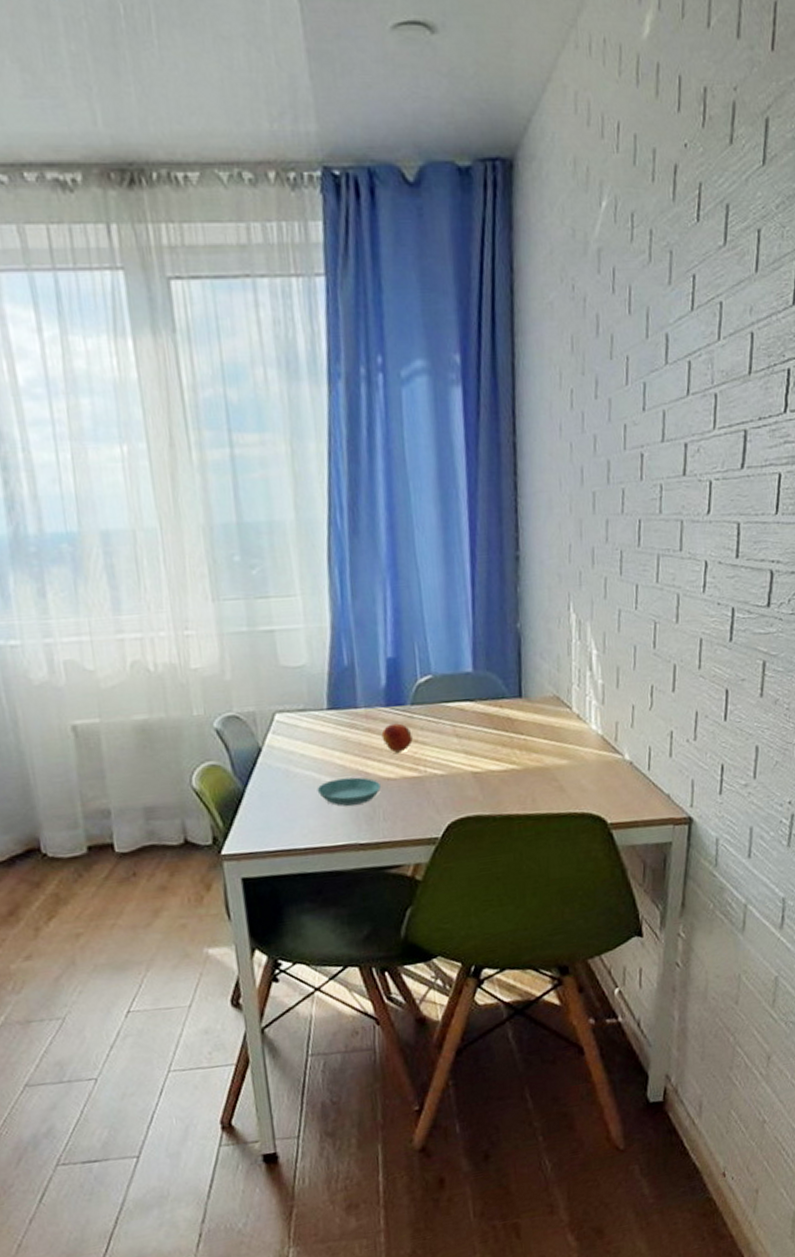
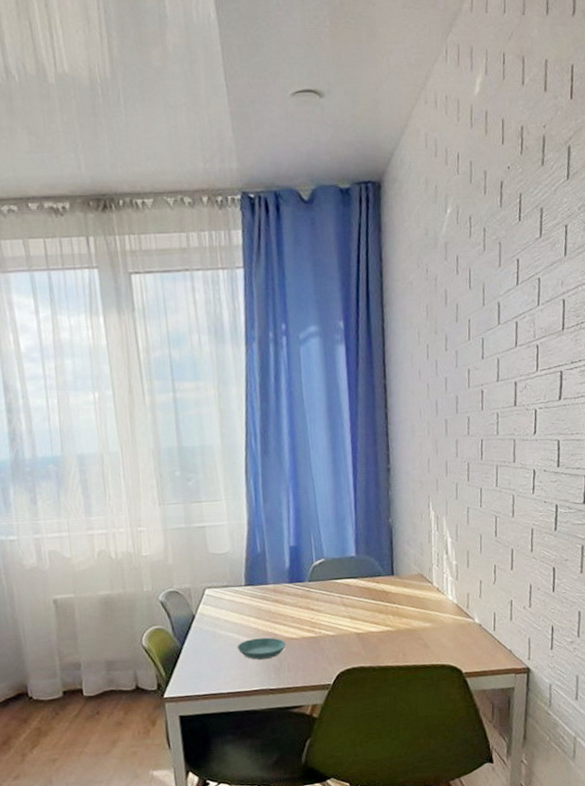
fruit: present [381,723,413,753] -> none [286,596,310,619]

